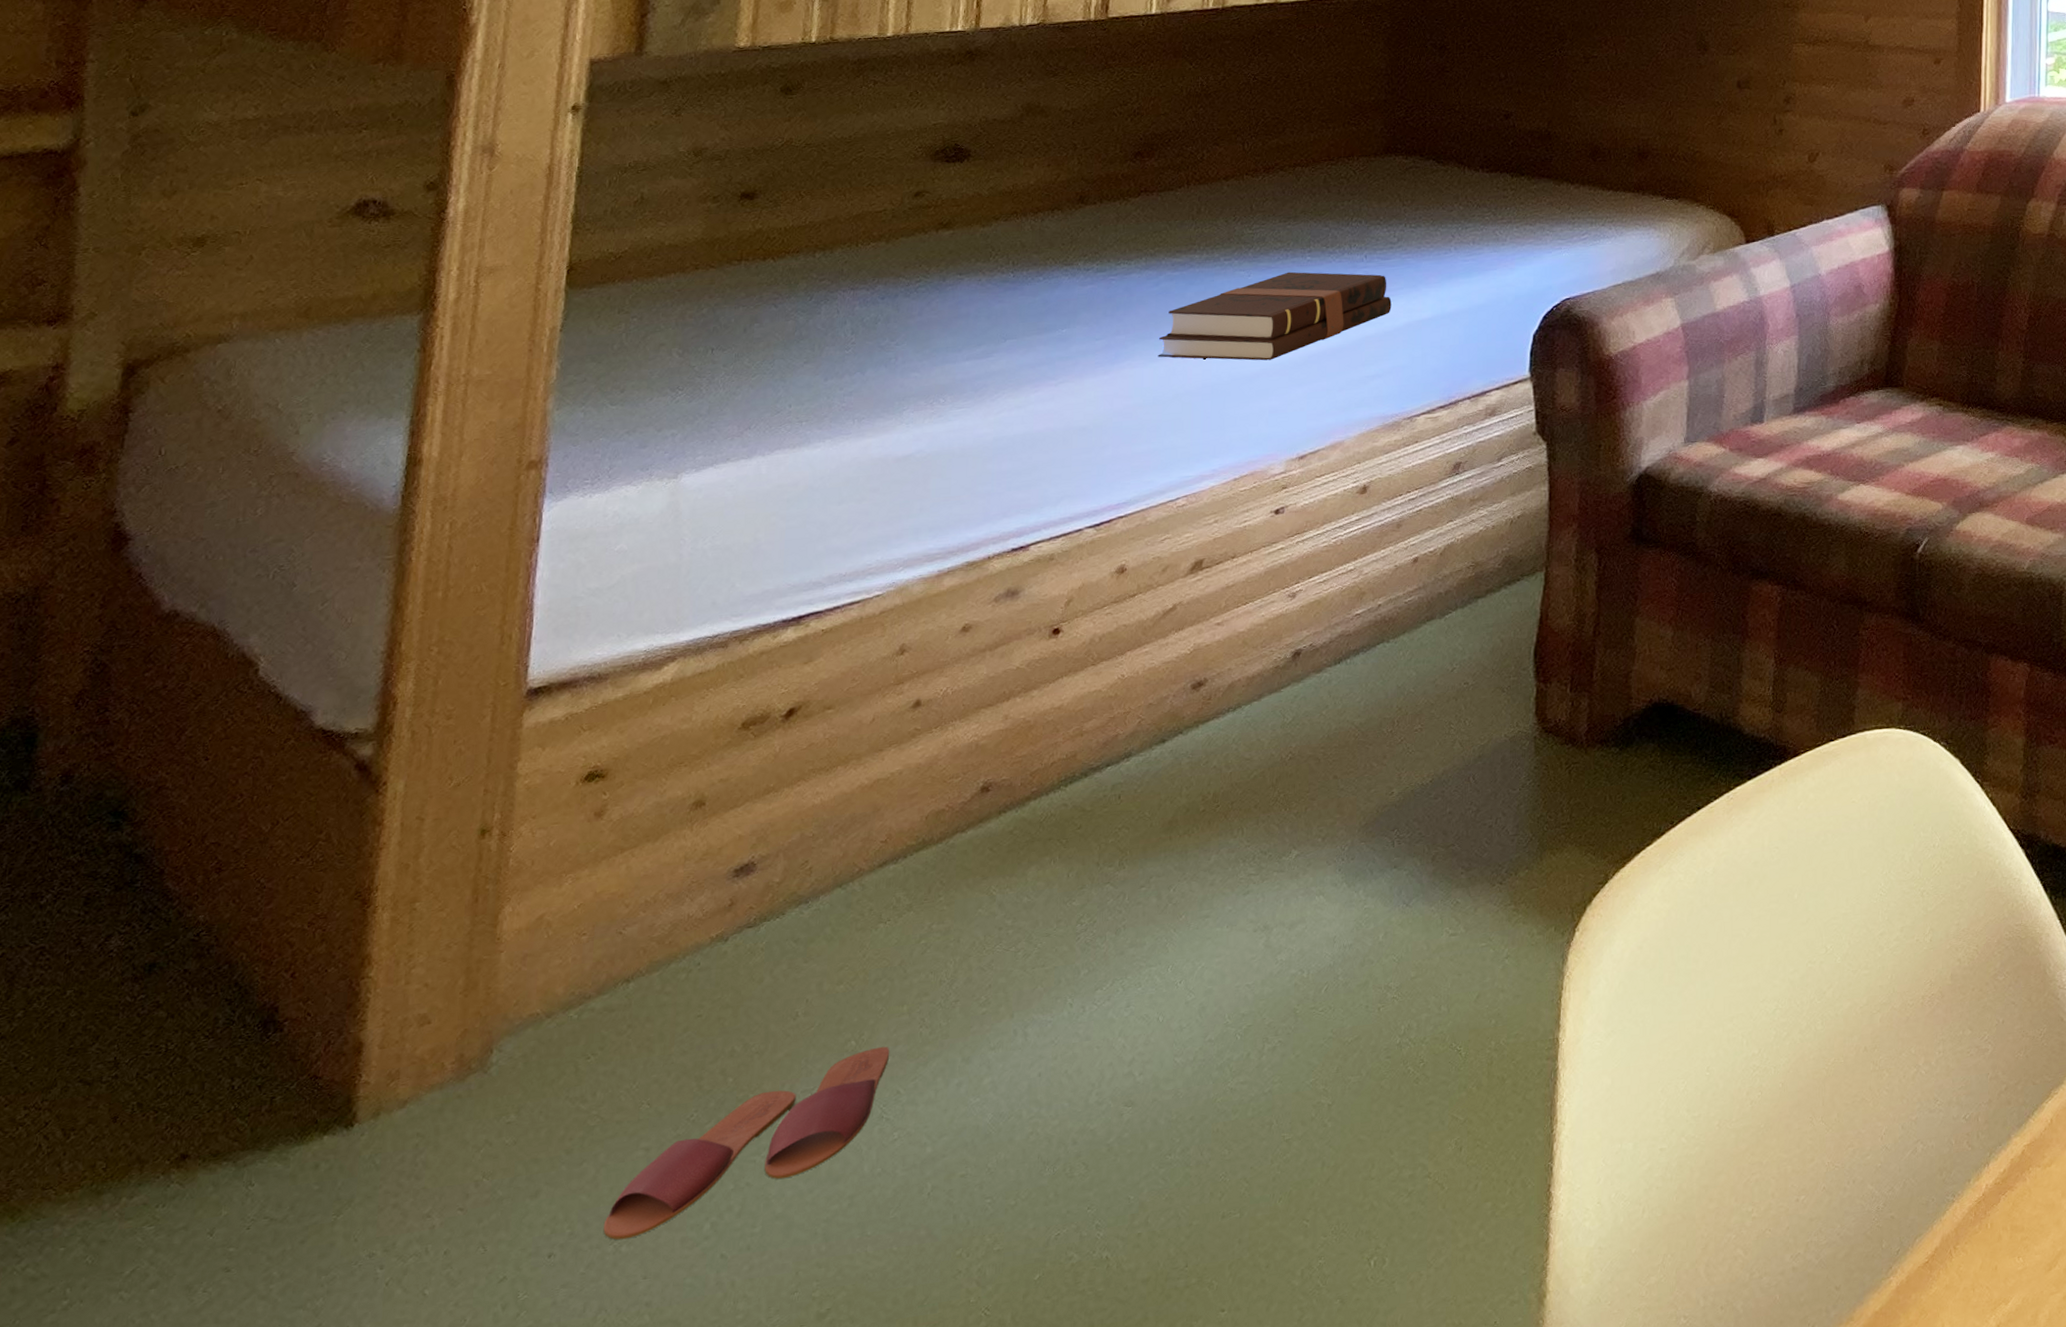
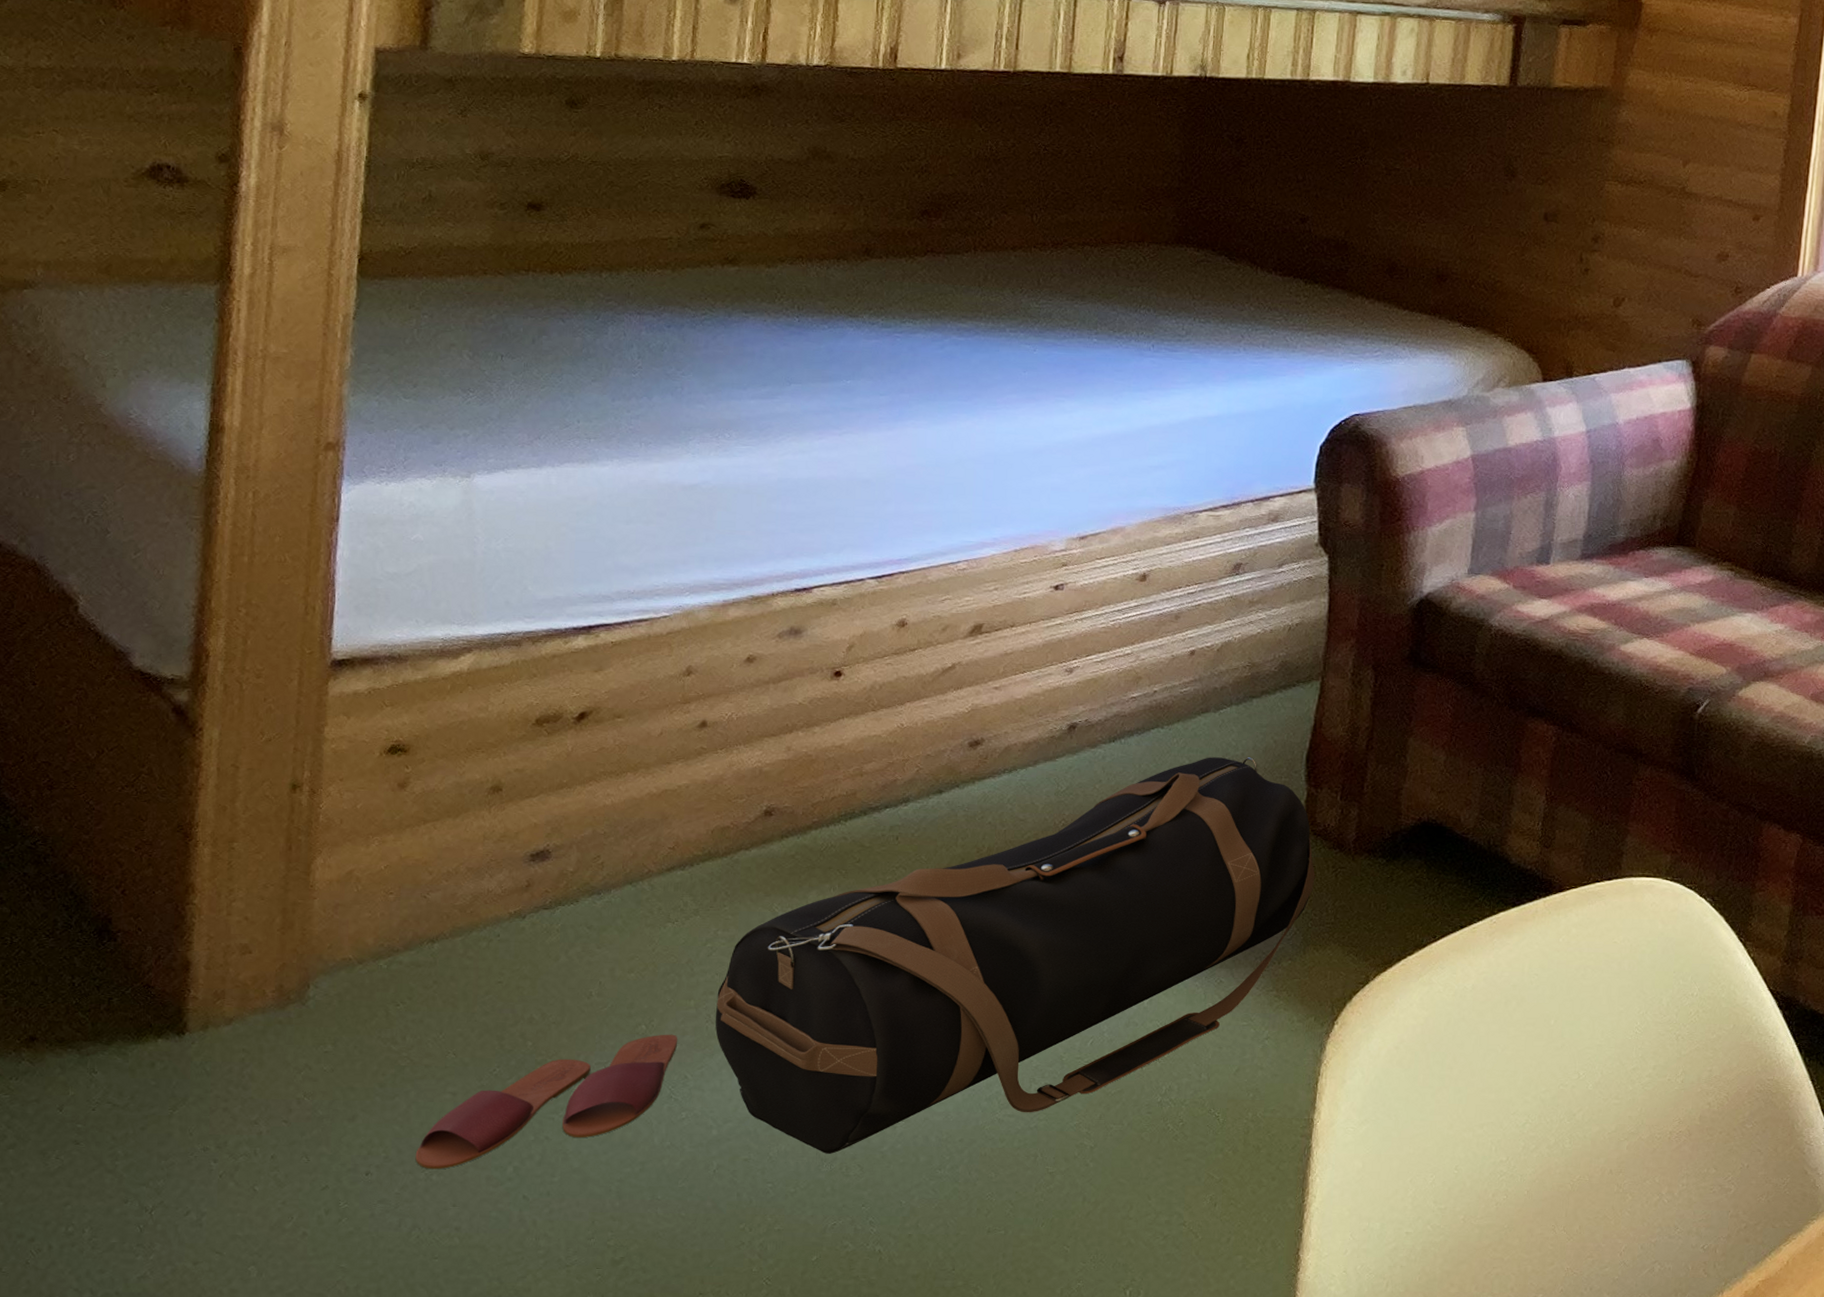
duffel bag: none [929,660,1549,1156] -> present [715,757,1315,1154]
hardback book: present [1157,271,1392,361] -> none [941,351,1178,438]

